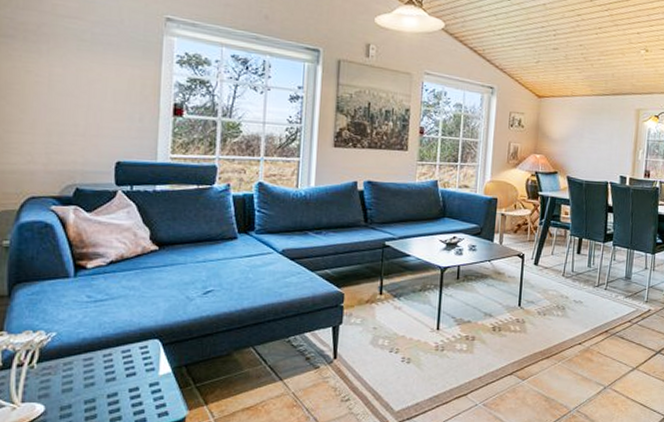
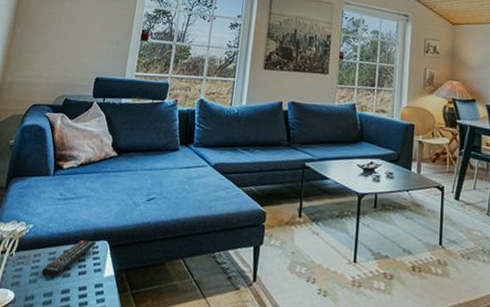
remote control: none [76,341,145,383] -> present [41,240,97,277]

